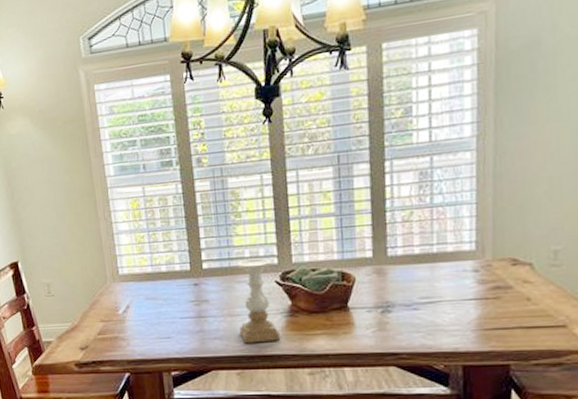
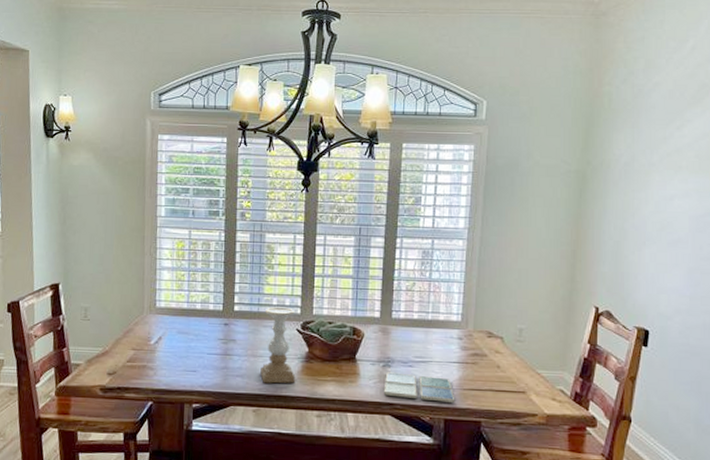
drink coaster: none [385,318,475,347] -> present [383,372,455,403]

